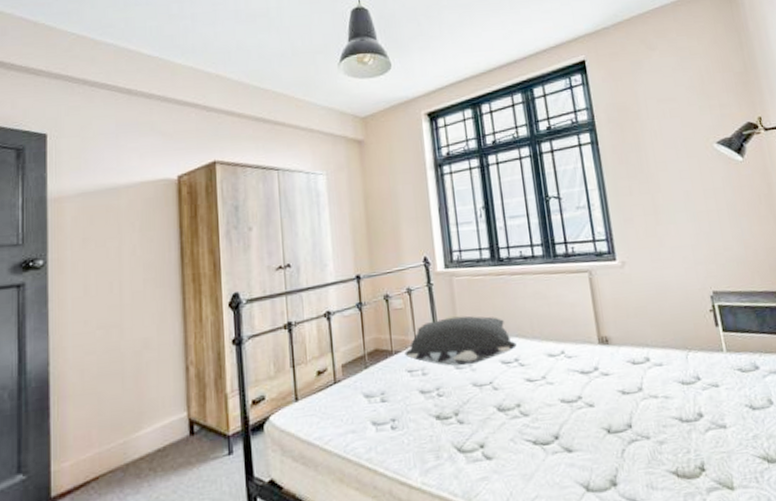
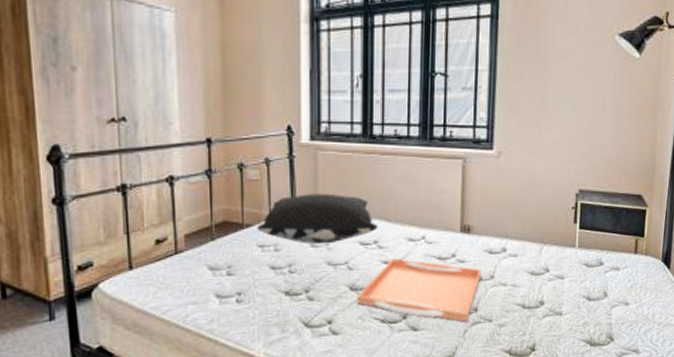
serving tray: none [505,375,629,441] -> present [356,258,482,322]

